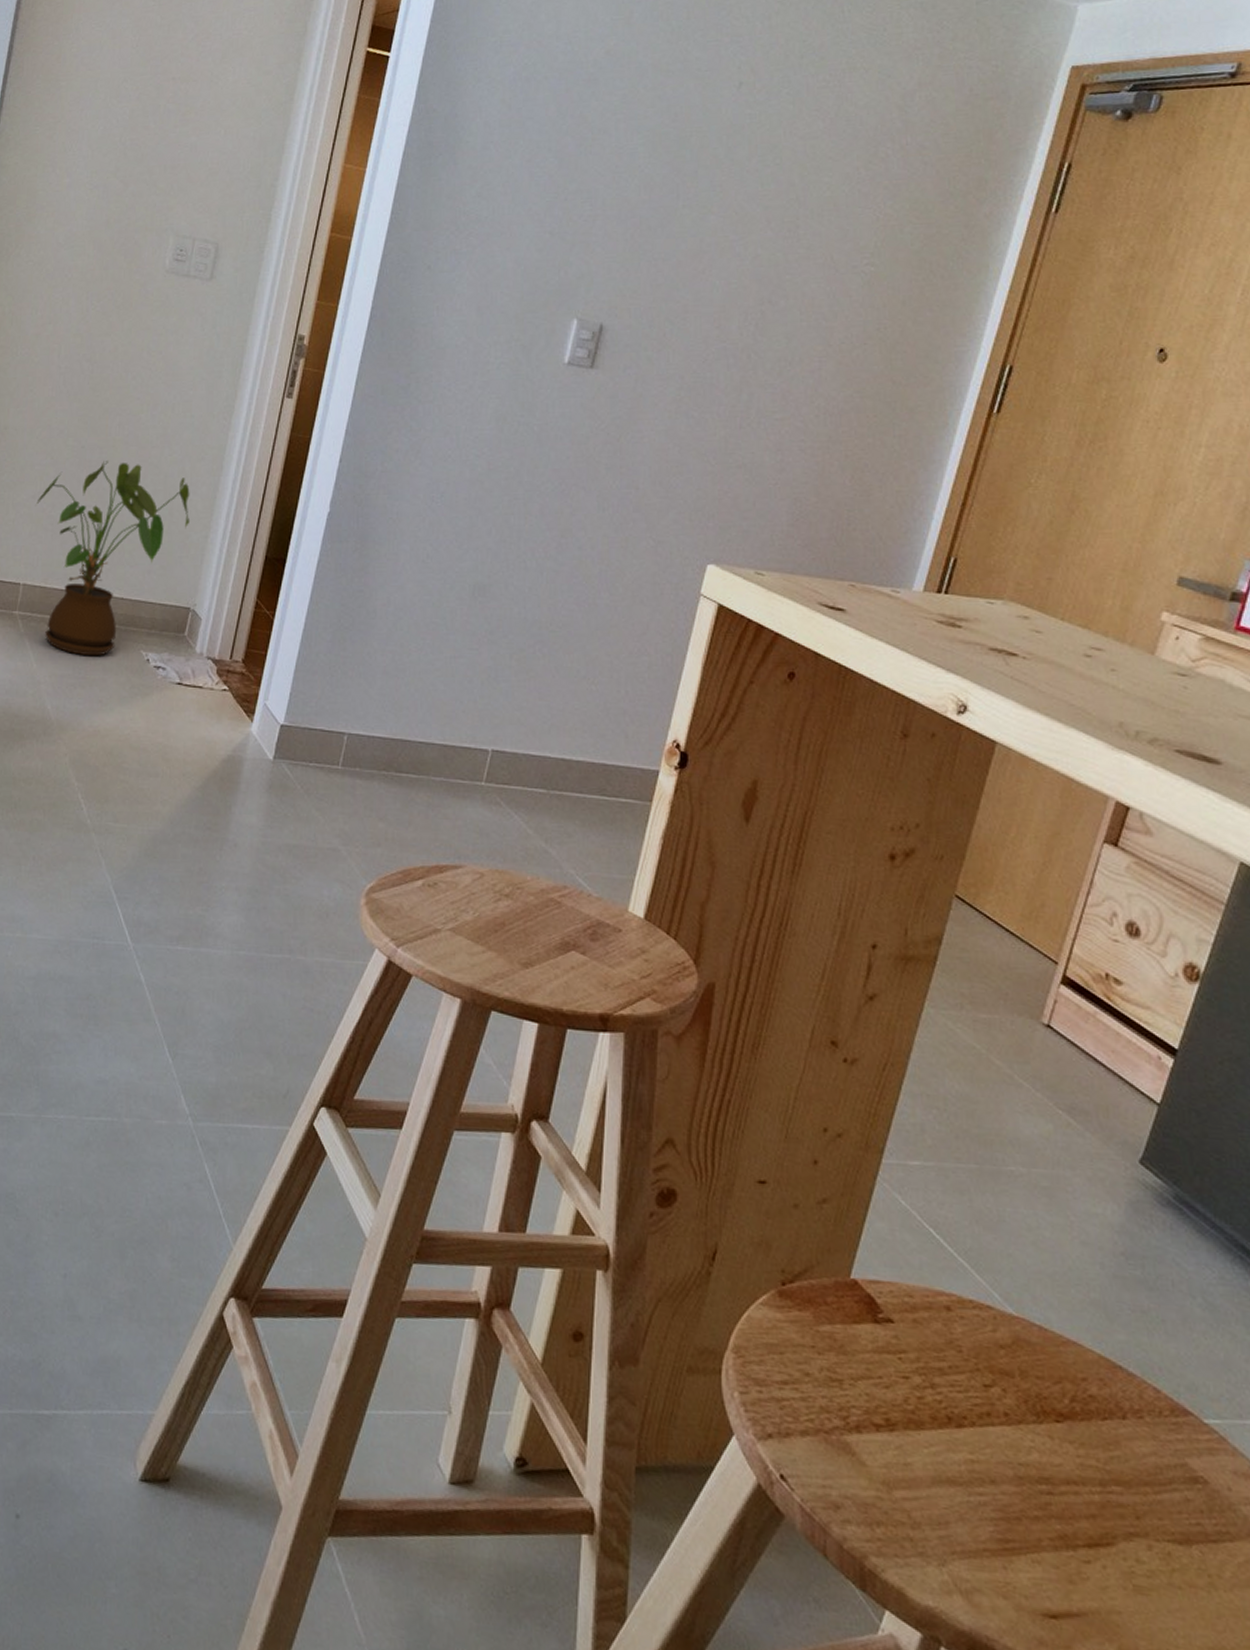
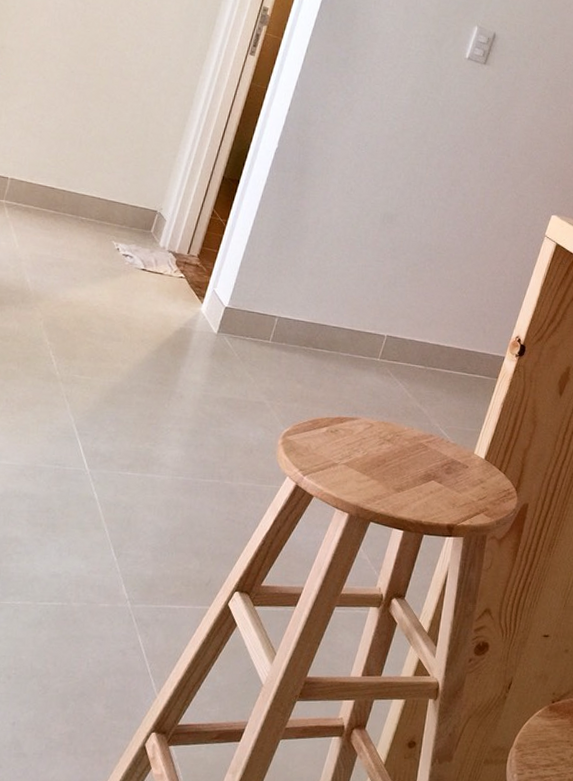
house plant: present [36,461,190,656] -> none [27,85,164,243]

